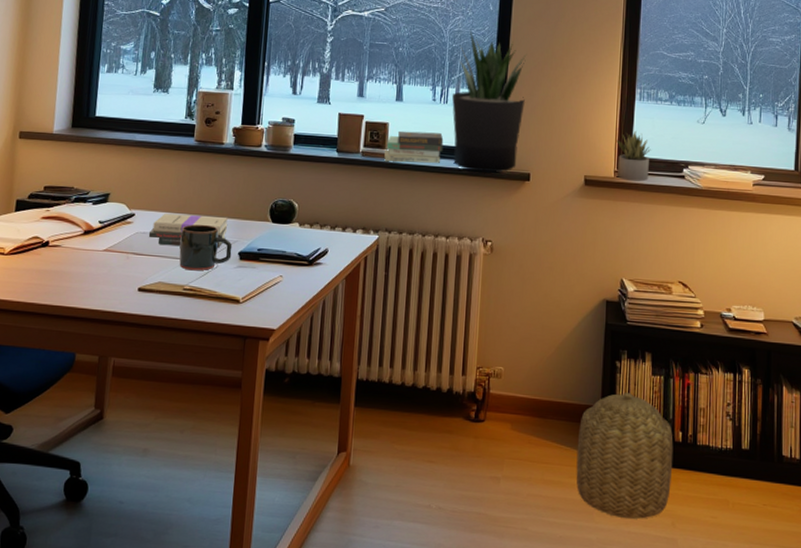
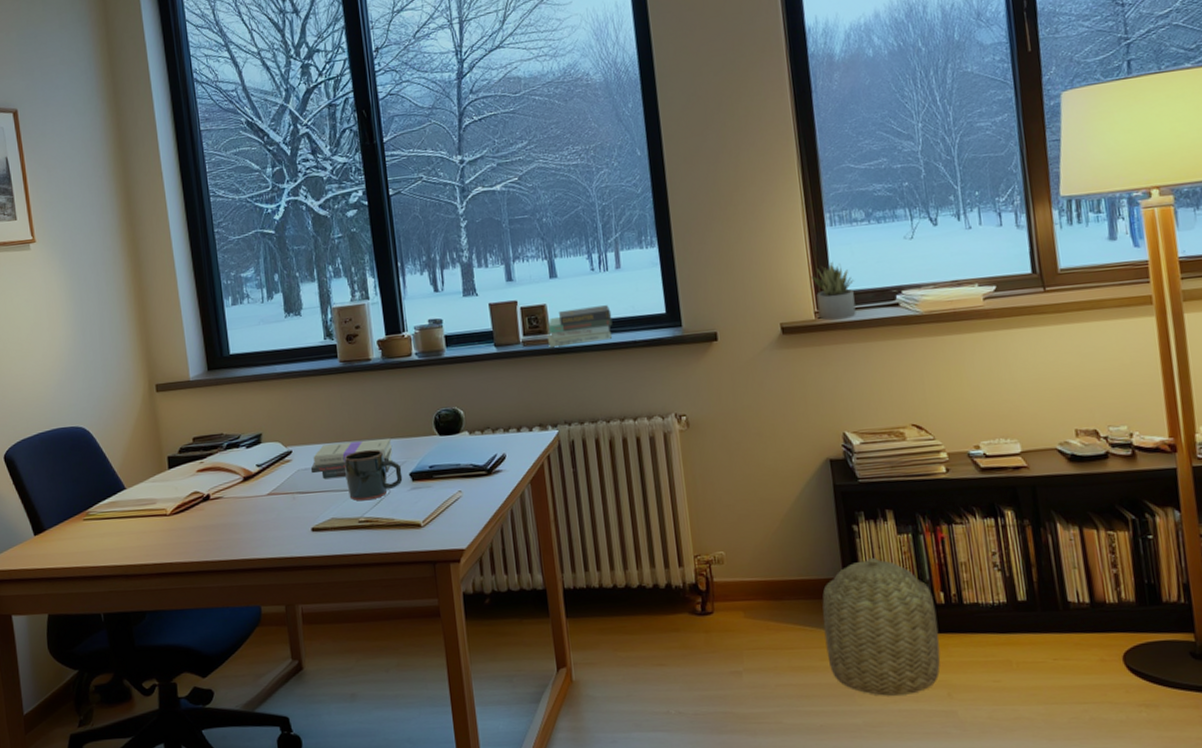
planter: present [452,30,527,173] -> none [610,183,700,342]

